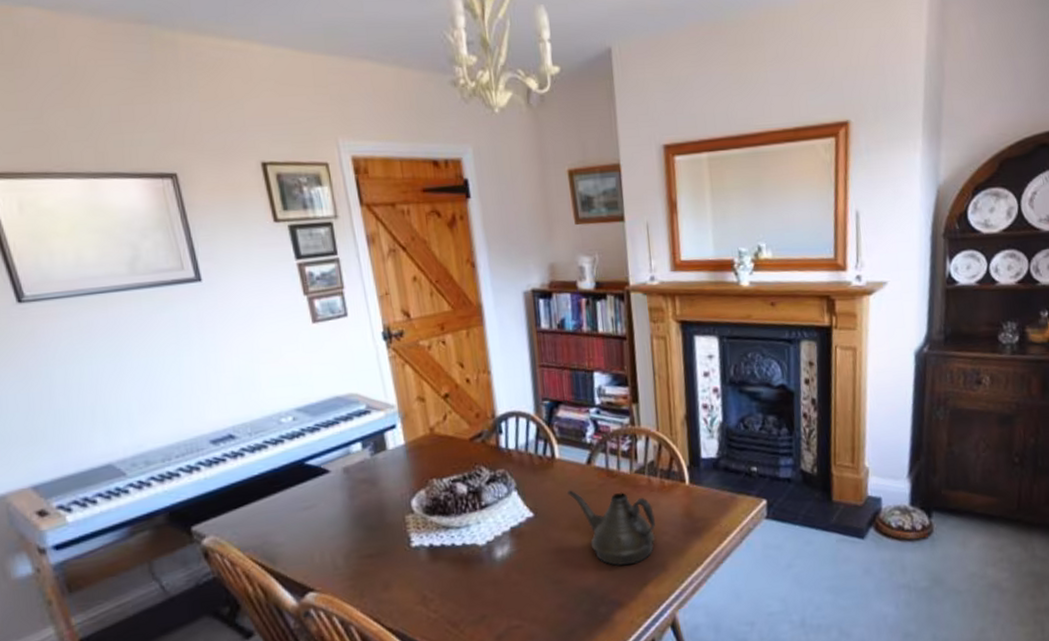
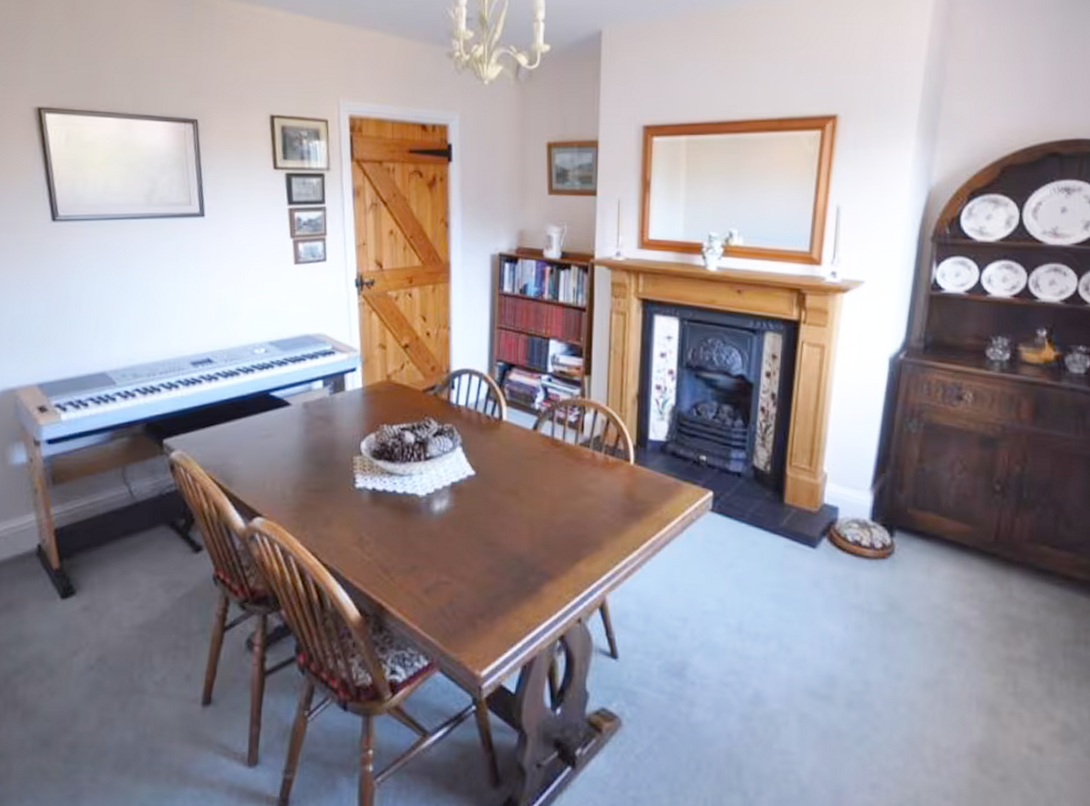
teapot: present [566,490,656,566] -> none [509,453,596,538]

